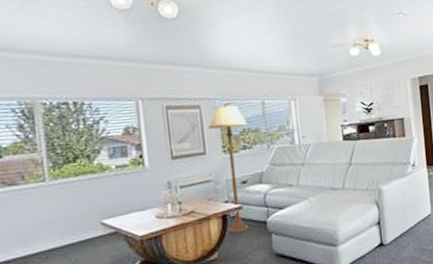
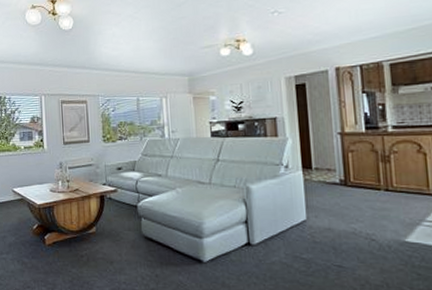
floor lamp: present [208,103,249,234] -> none [92,99,124,213]

